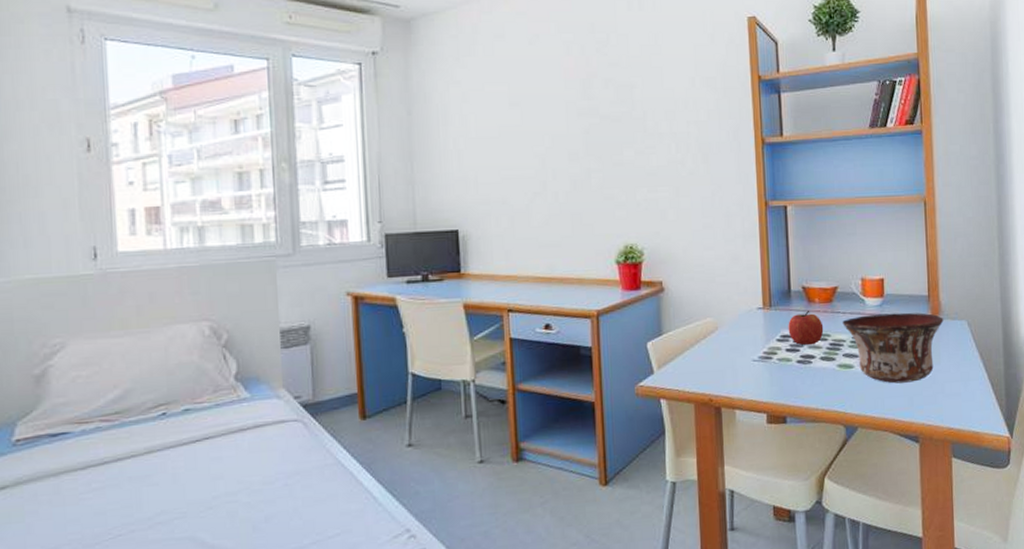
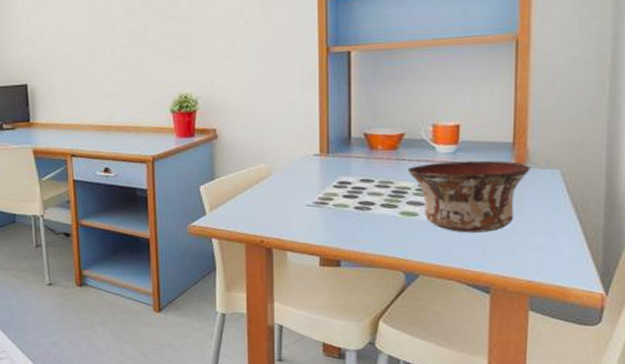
apple: present [788,311,824,346] -> none [346,158,386,192]

